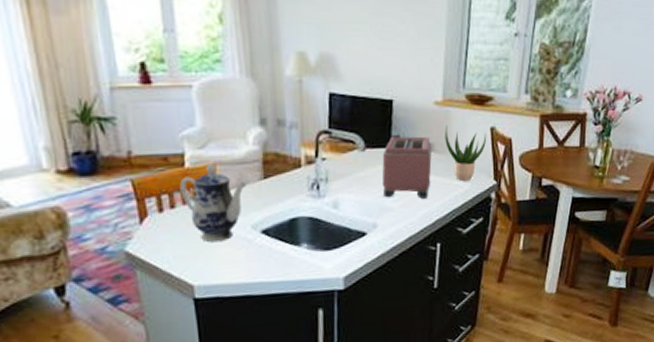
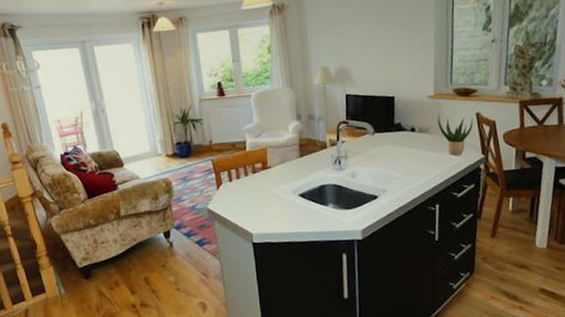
teapot: present [180,163,246,242] -> none [243,147,288,202]
toaster: present [382,136,433,199] -> none [388,122,428,170]

